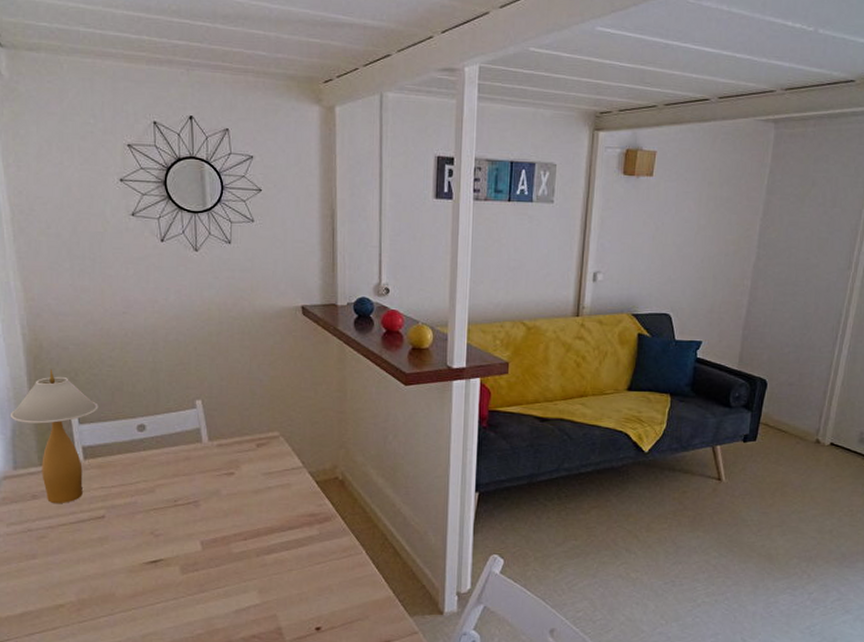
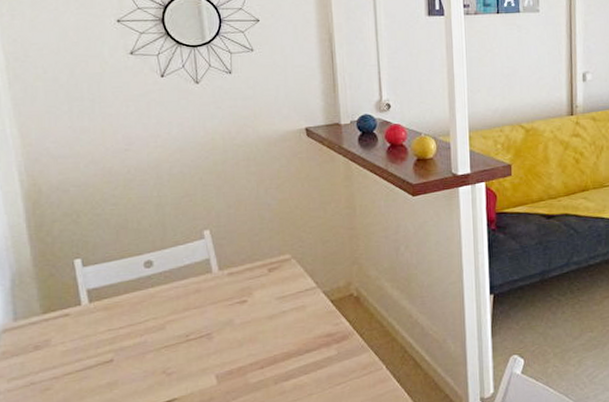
table lamp: present [10,369,98,504] -> none [8,213,103,353]

